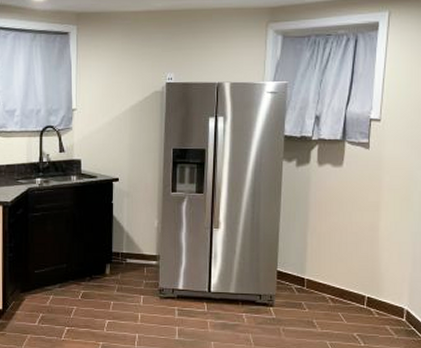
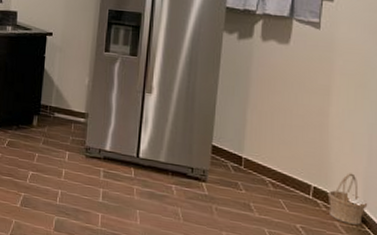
basket: none [379,280,413,326] -> present [327,173,368,225]

